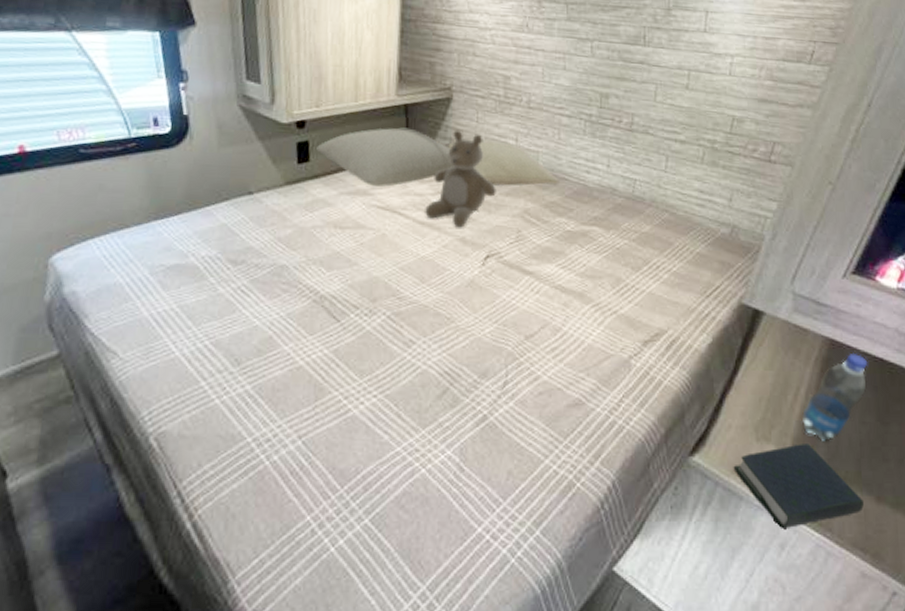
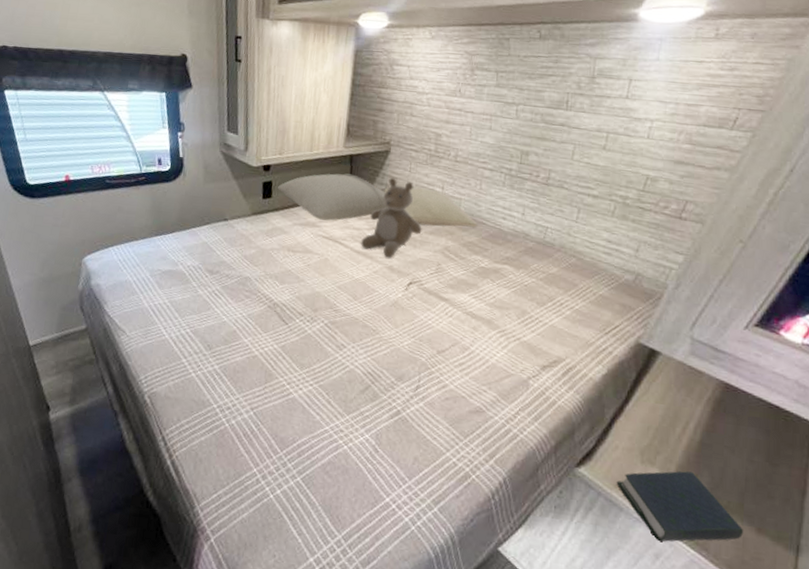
bottle: present [802,352,868,441] -> none [689,397,762,472]

